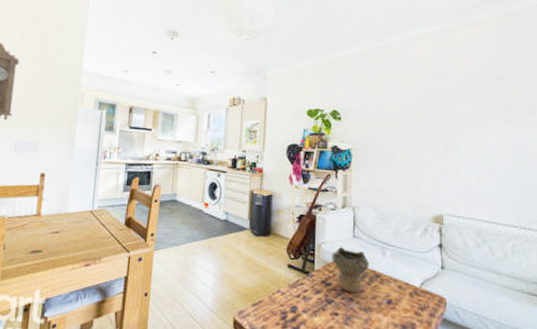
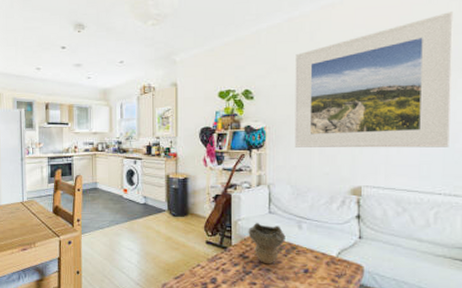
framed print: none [379,56,522,181] -> present [294,12,454,148]

